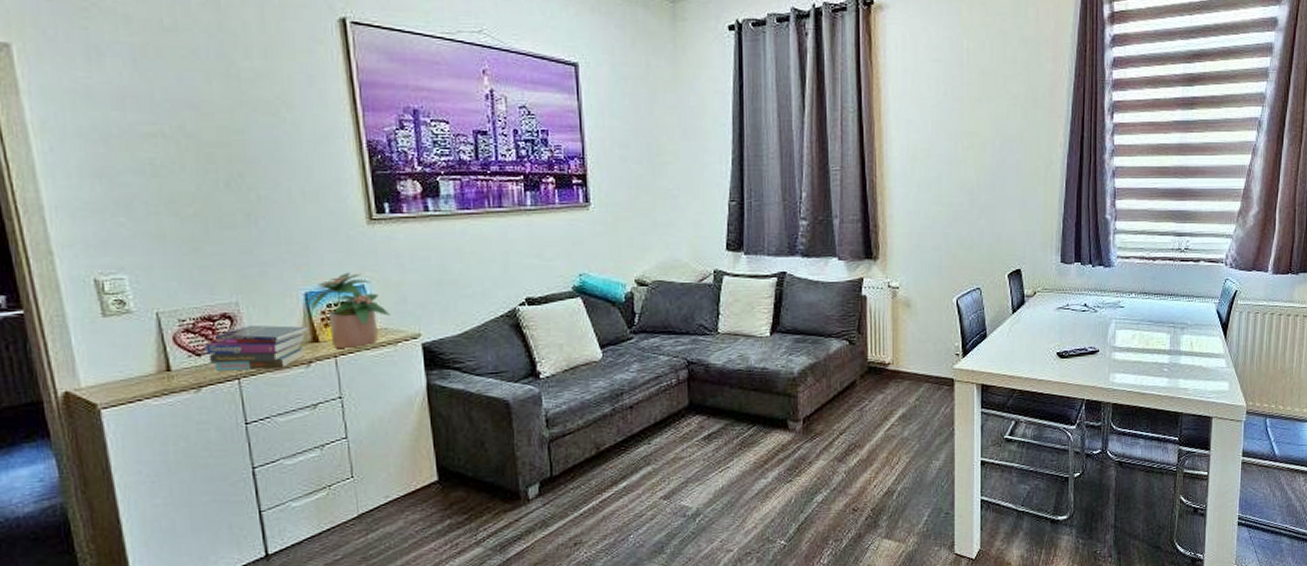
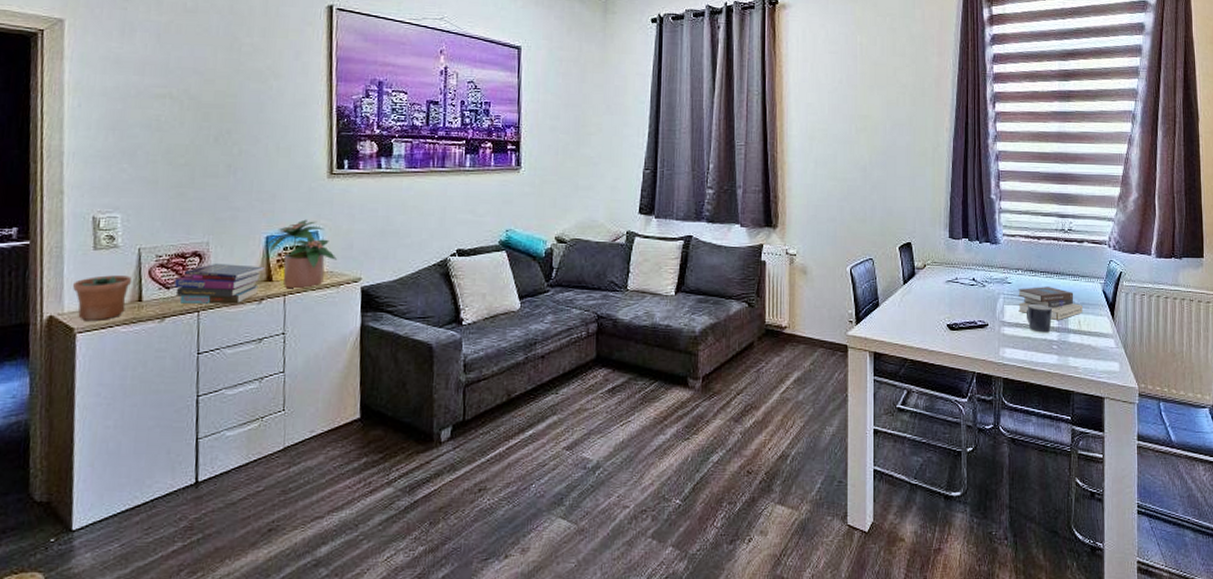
planter: none [86,343,154,395] -> present [73,275,131,320]
books: none [1130,309,1195,343] -> present [1018,287,1083,320]
mug: none [1138,327,1165,359] -> present [1027,304,1053,335]

